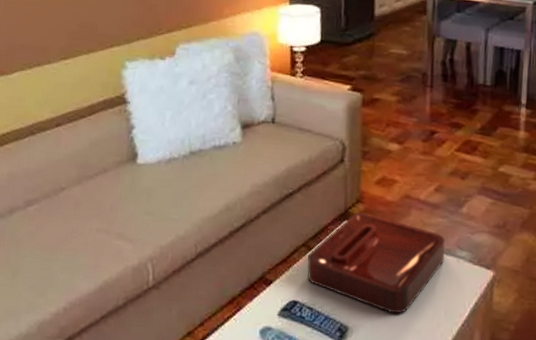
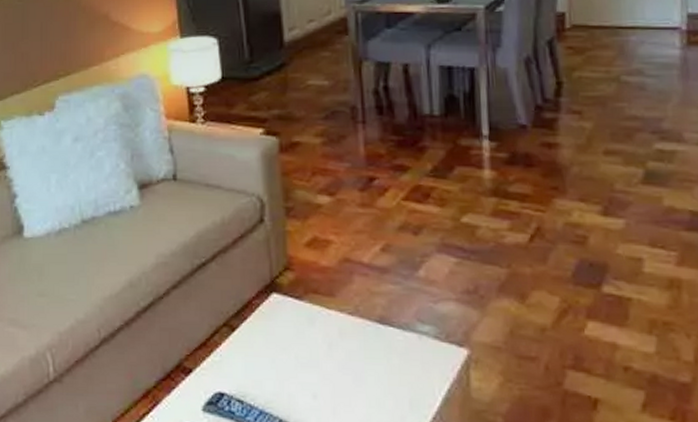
decorative tray: present [307,212,445,314] -> none [231,282,403,406]

